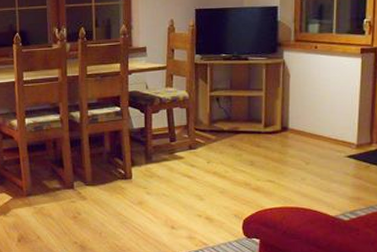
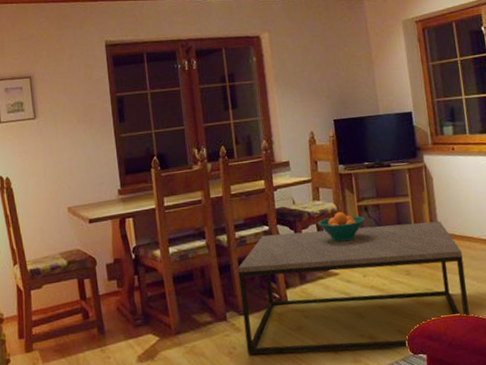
coffee table: none [88,115,309,231] -> present [238,221,470,355]
fruit bowl: none [169,100,215,129] -> present [318,212,365,242]

